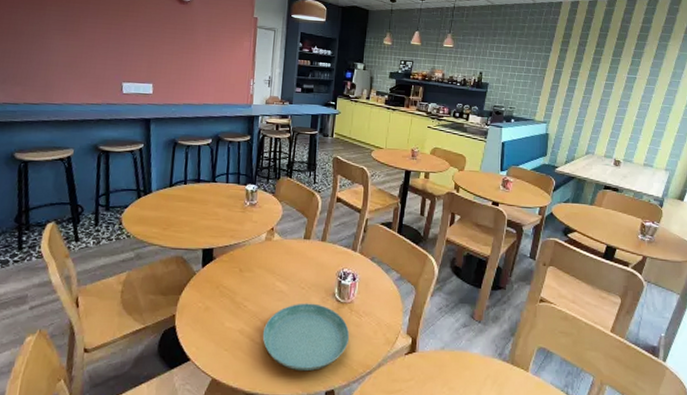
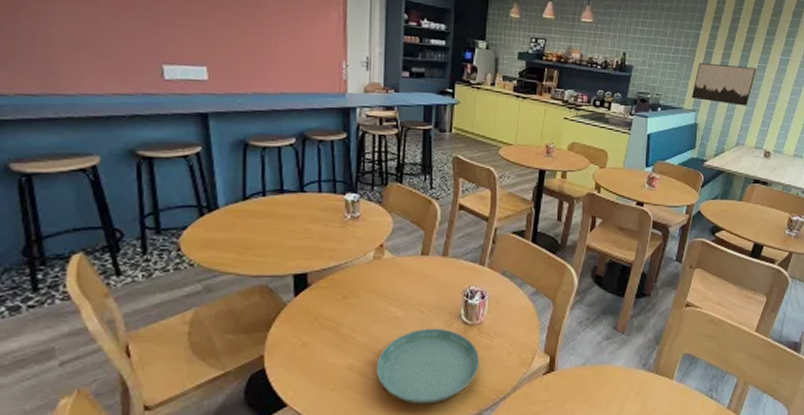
wall art: none [542,80,604,119] -> present [691,62,756,106]

